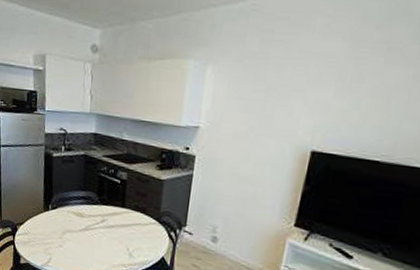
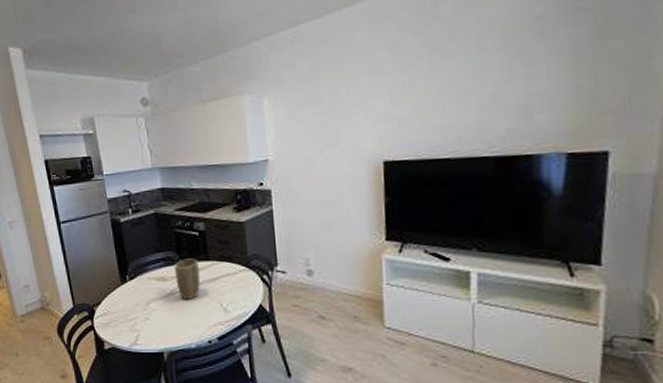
plant pot: none [91,201,115,239] -> present [174,258,201,299]

